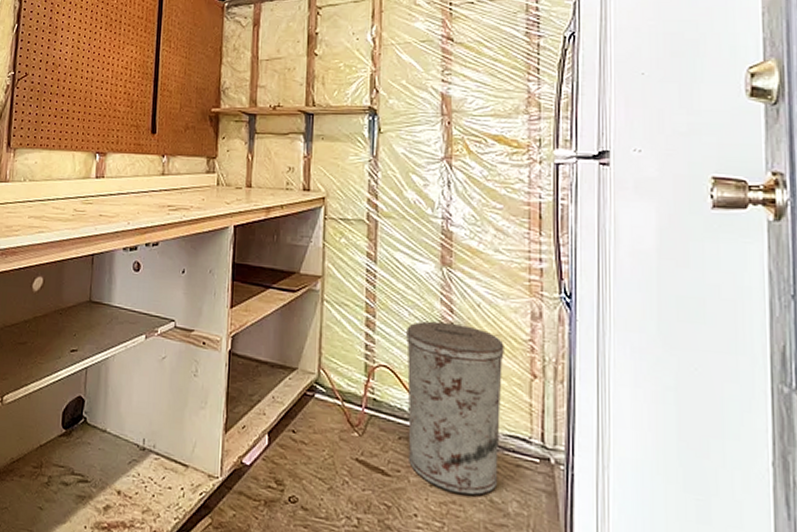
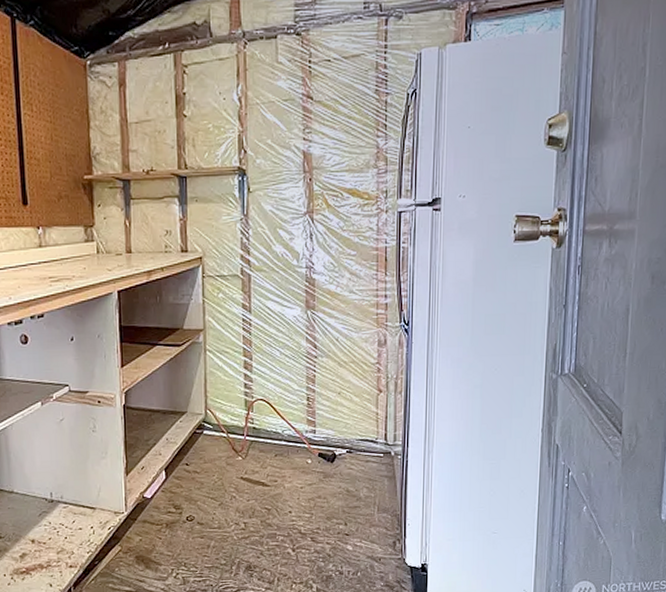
trash can: present [406,321,504,495] -> none [279,356,357,490]

